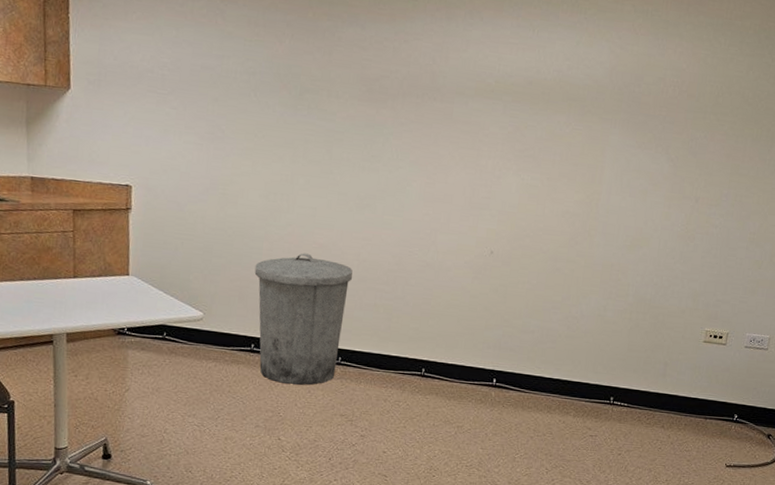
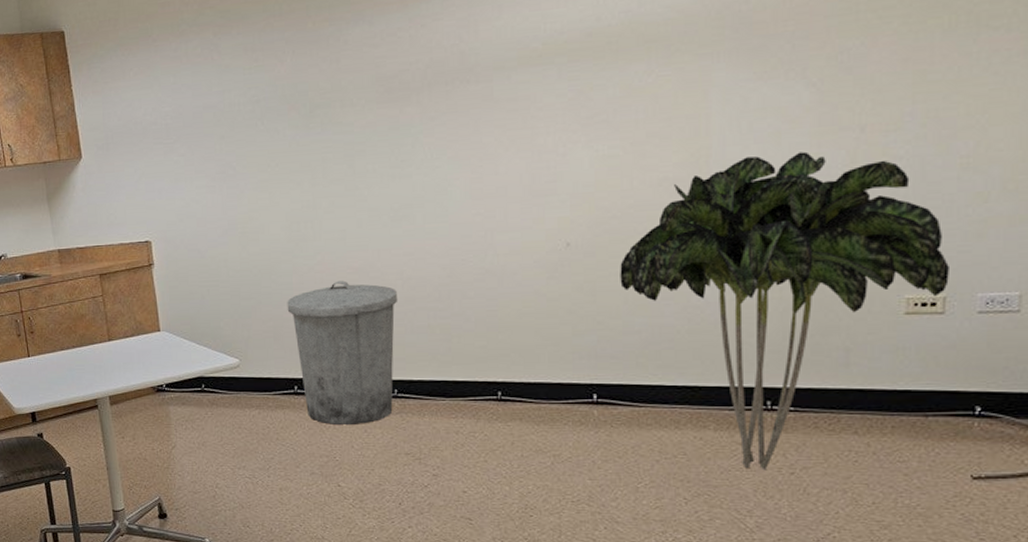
indoor plant: none [525,206,733,451] -> present [620,151,949,471]

